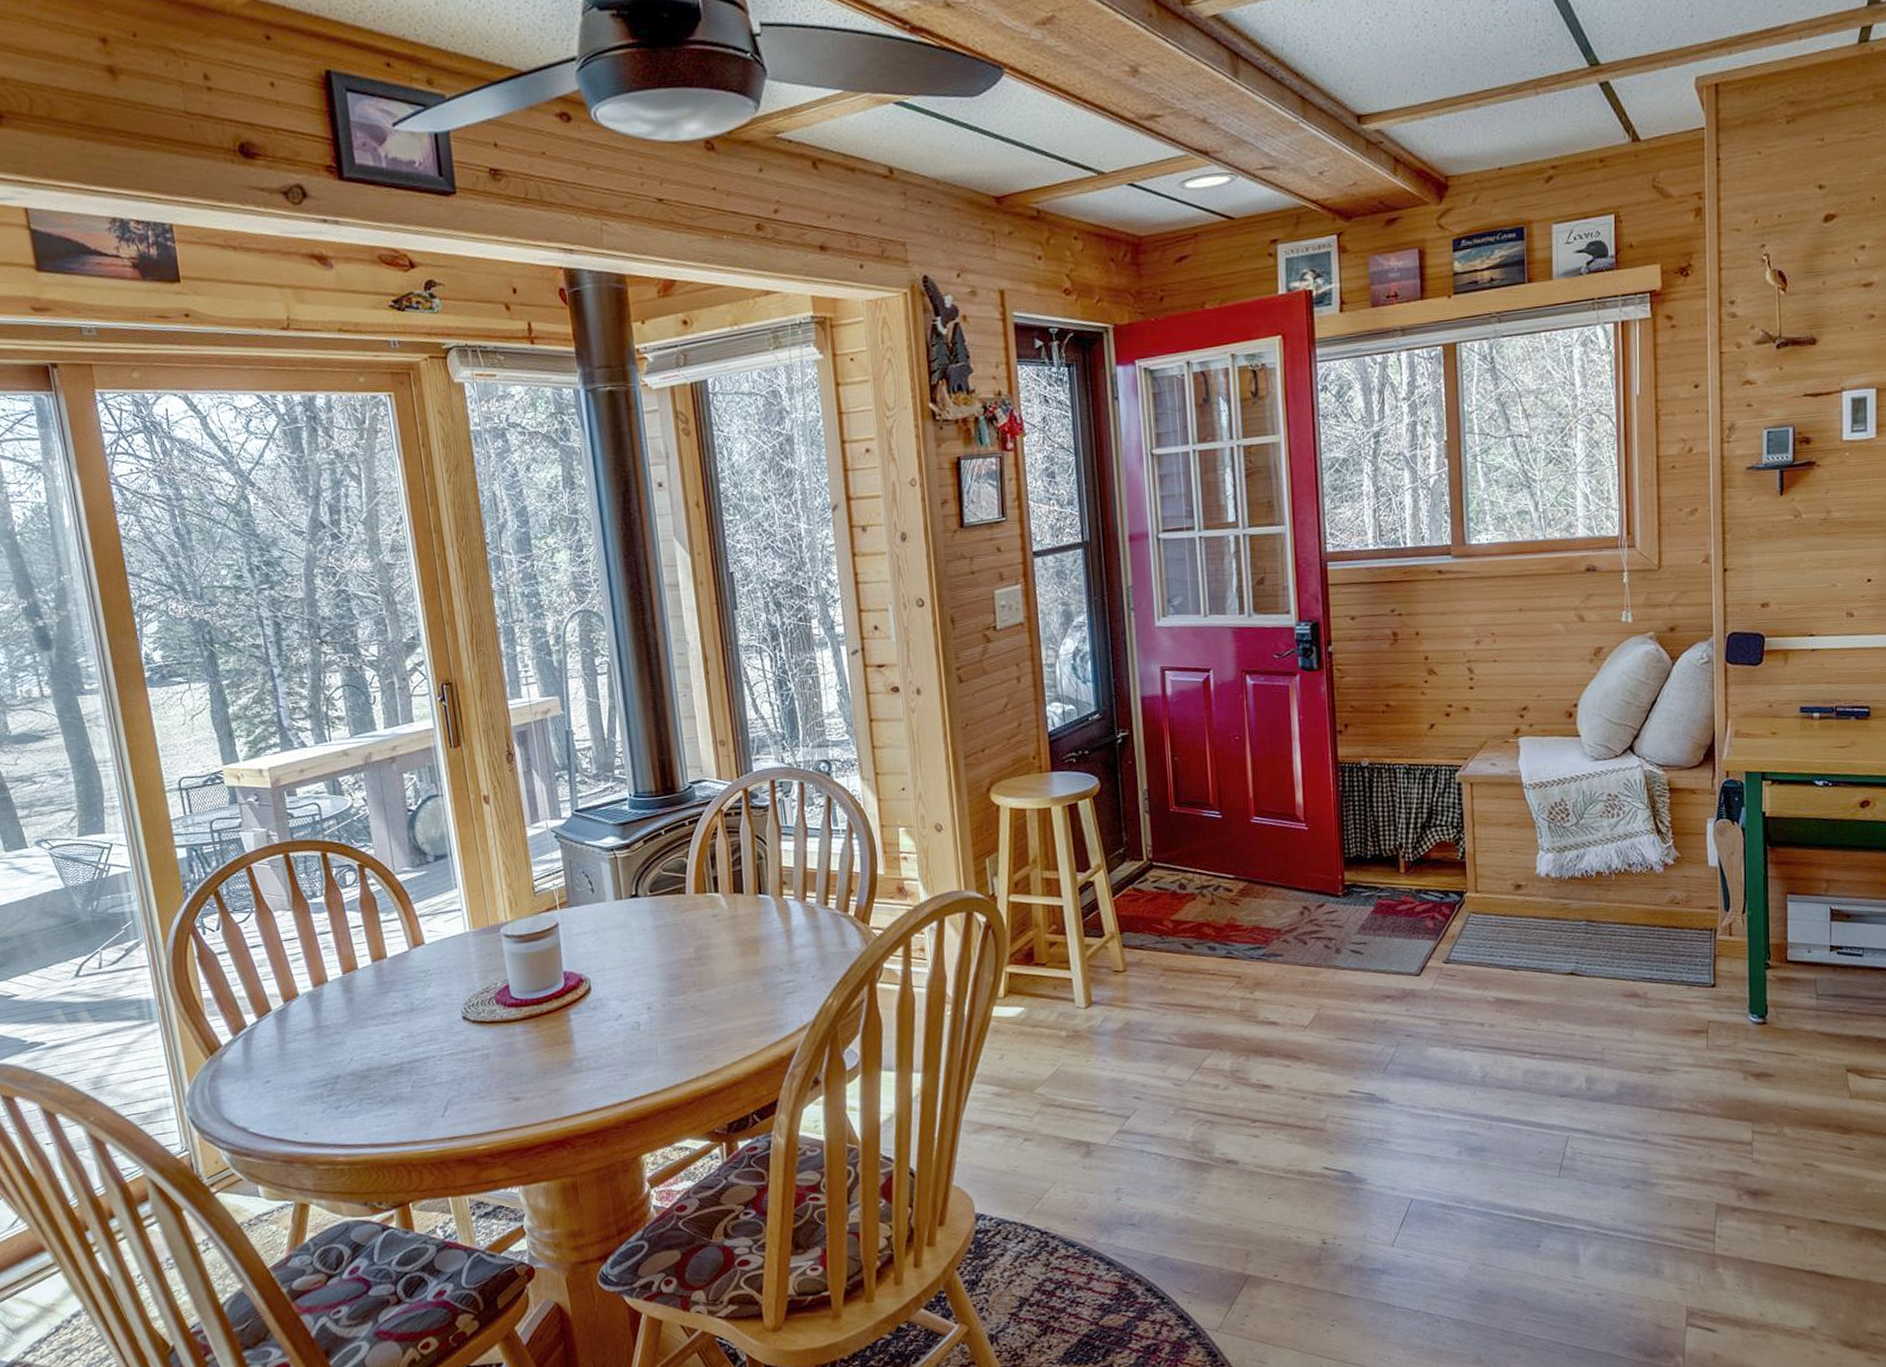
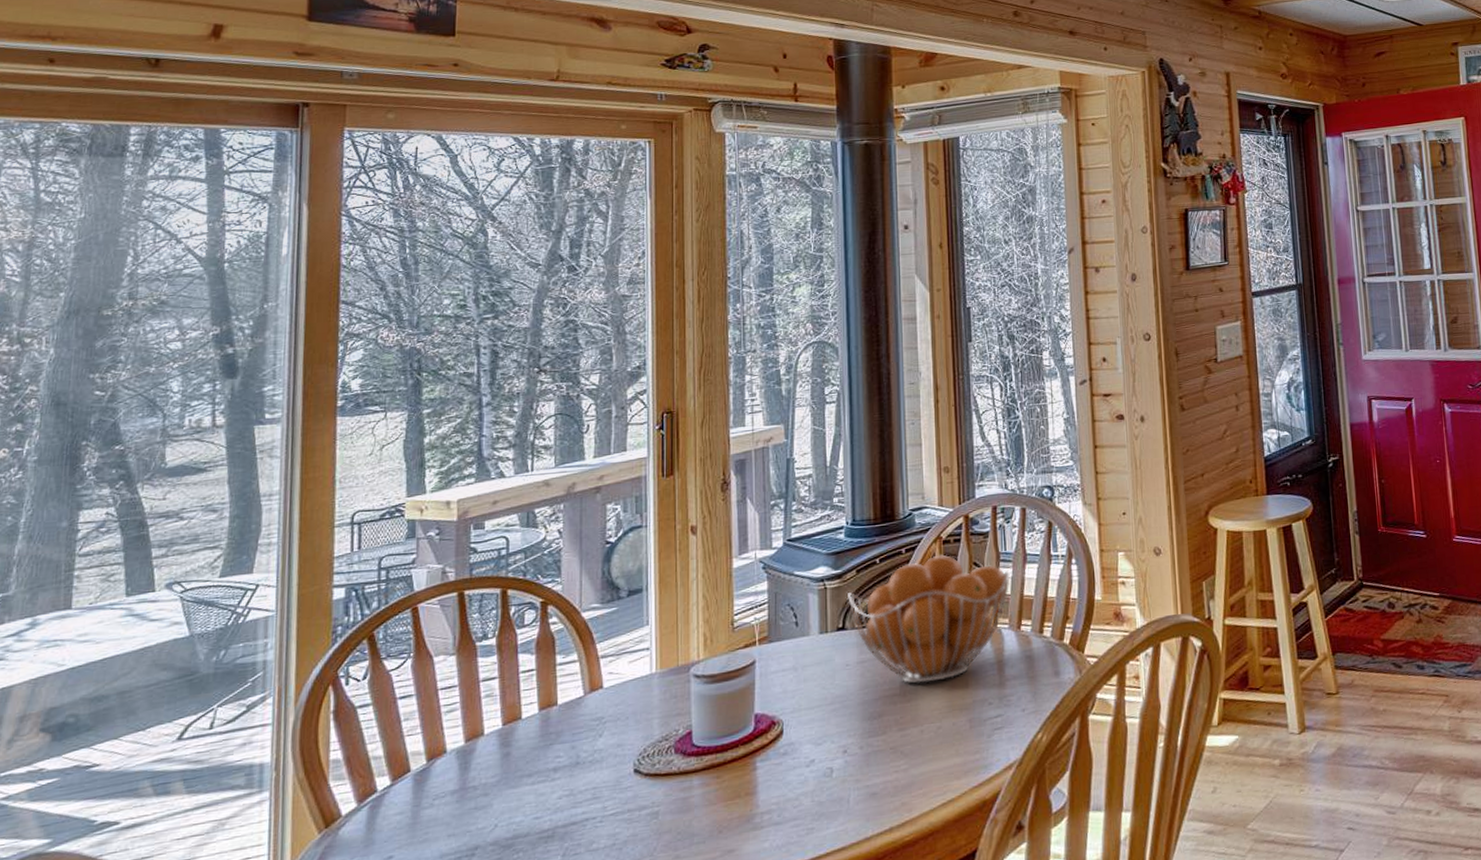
fruit basket: none [637,827,793,949] -> present [848,554,1010,684]

